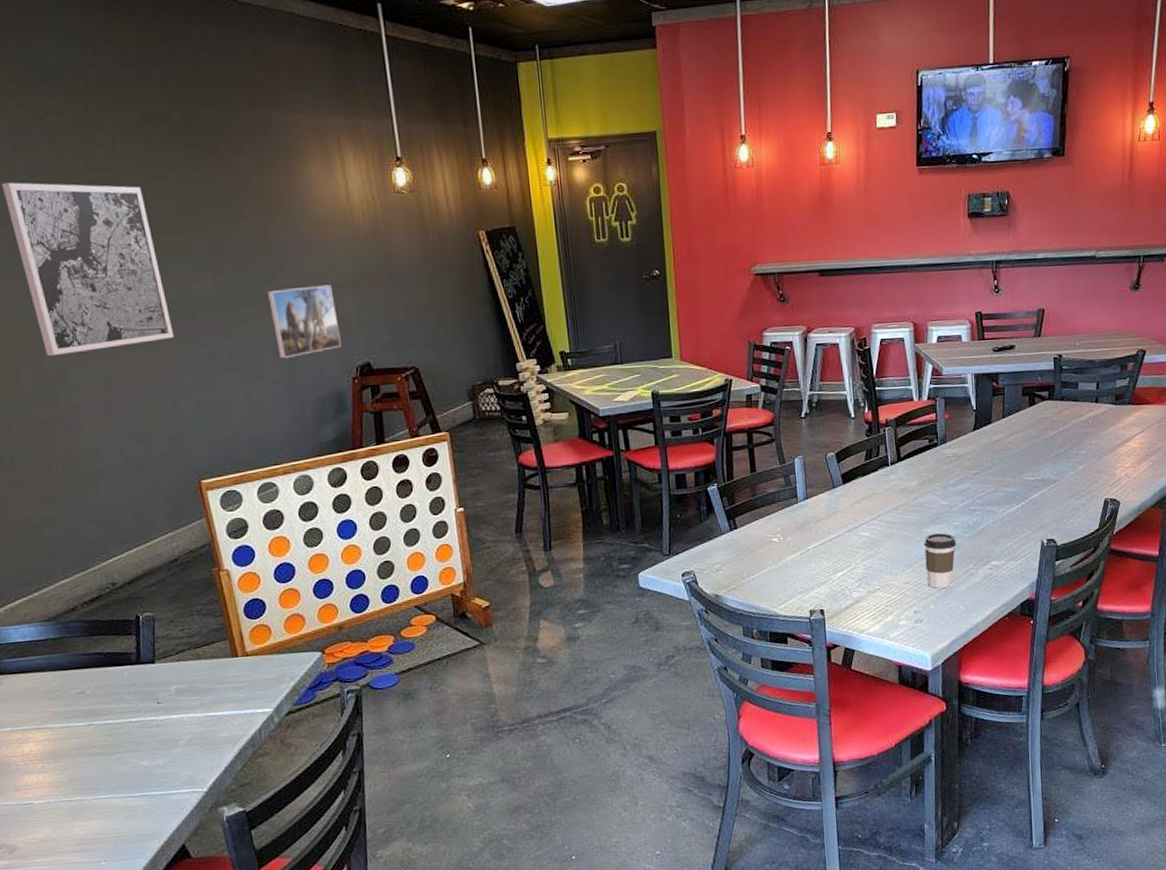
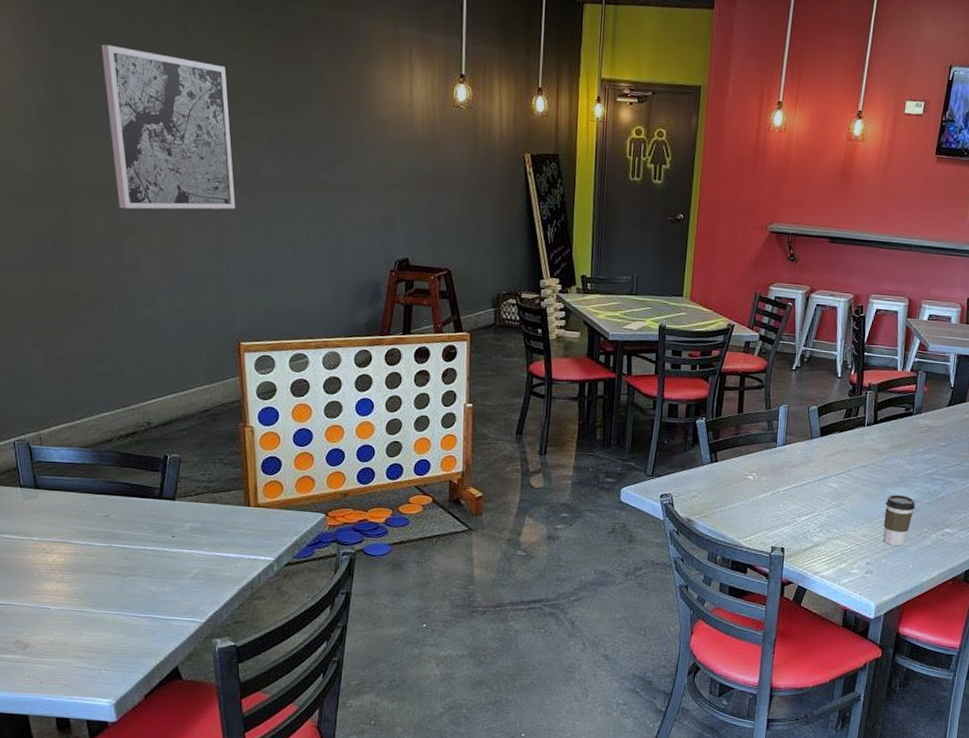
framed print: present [268,285,341,358] -> none [325,179,385,243]

